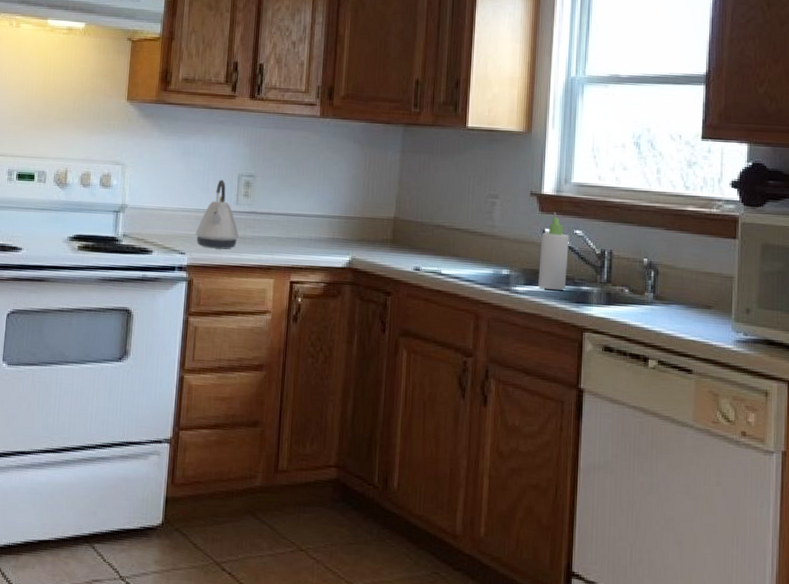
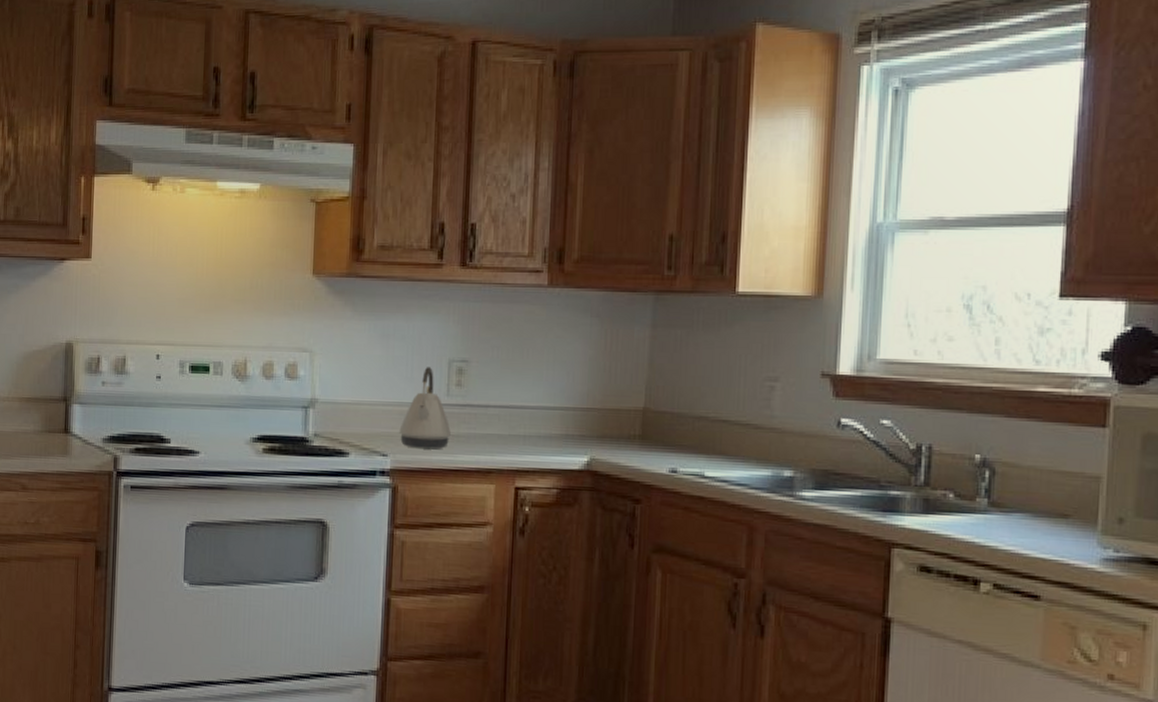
bottle: present [538,211,569,291] -> none [831,396,874,496]

